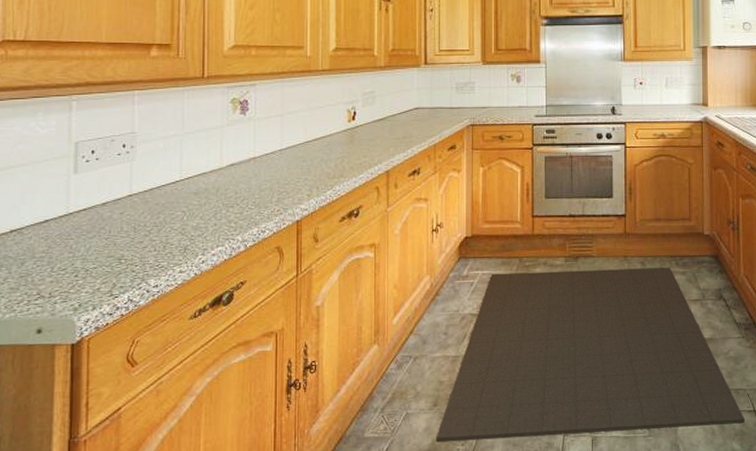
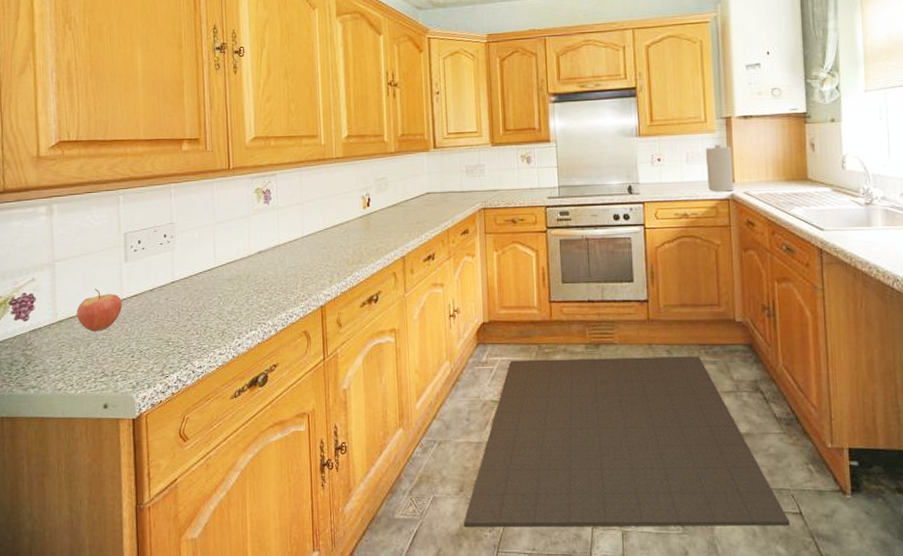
fruit: none [10,202,68,249] -> present [76,289,123,332]
paper towel holder: none [683,71,707,115] -> present [705,145,734,192]

